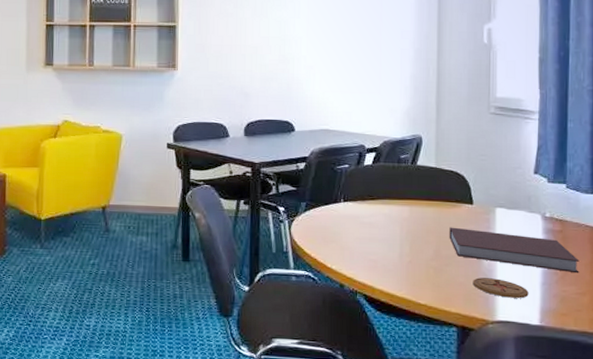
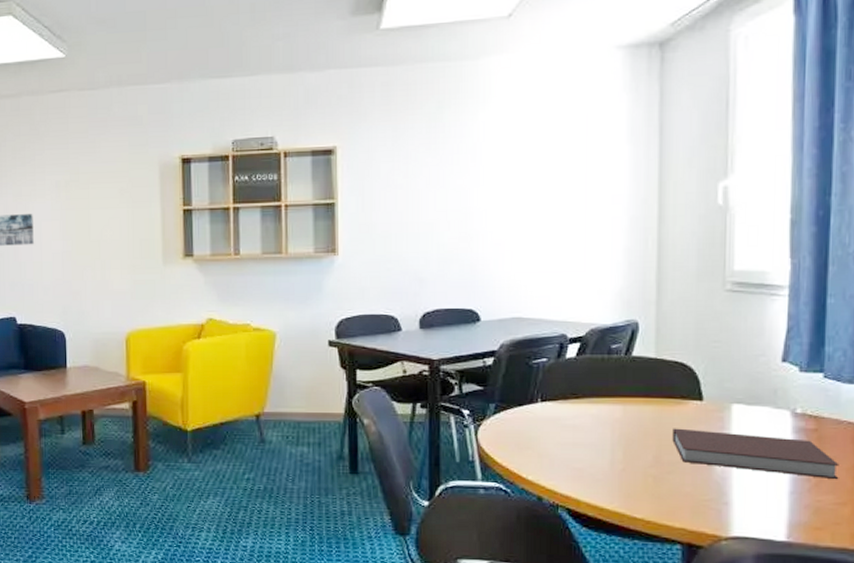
coaster: present [473,277,529,299] -> none [702,487,773,510]

